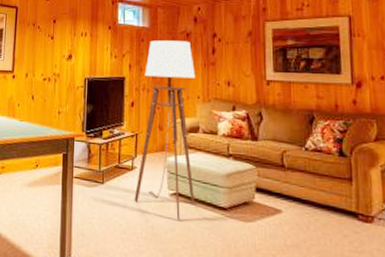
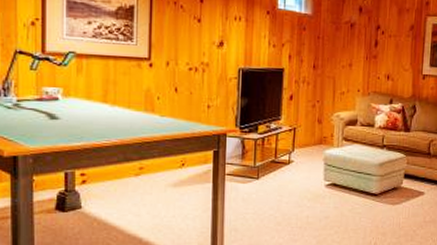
floor lamp: present [134,40,196,220] -> none [290,29,358,208]

